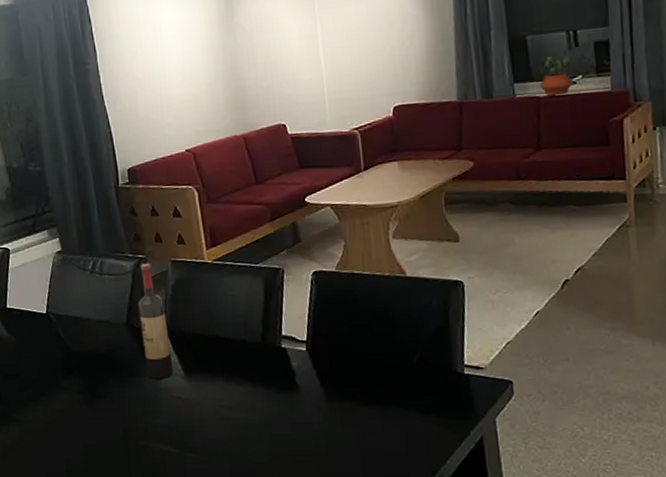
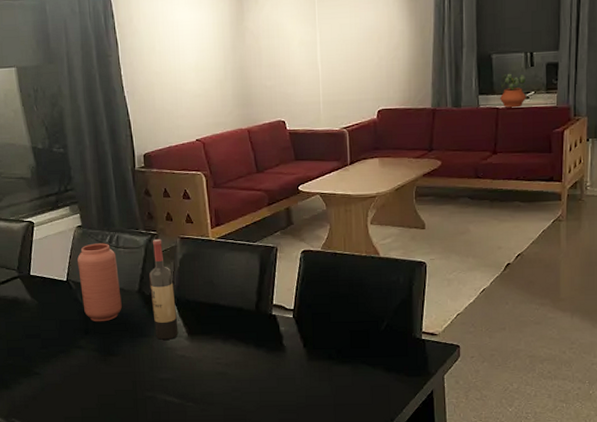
vase: none [58,269,109,360] -> present [77,243,122,322]

